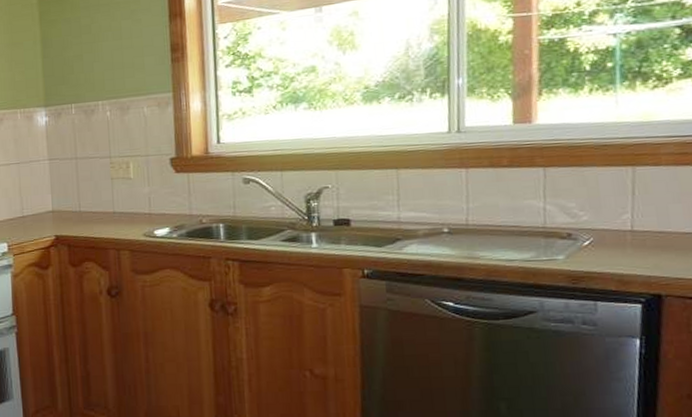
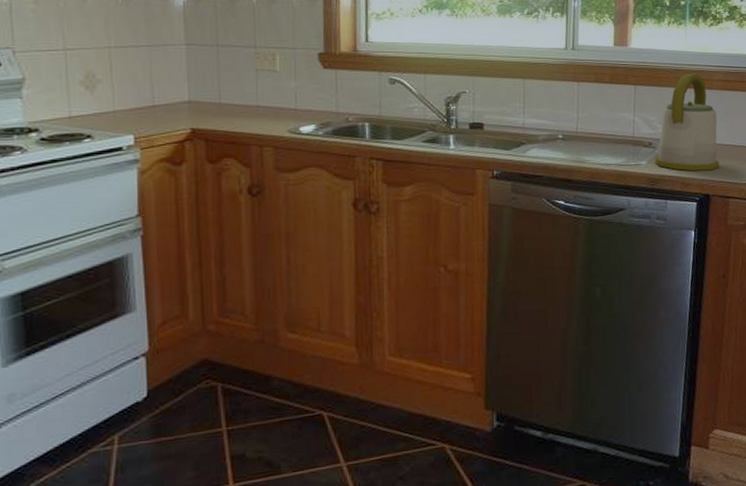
kettle: none [576,148,676,266] -> present [655,74,720,171]

